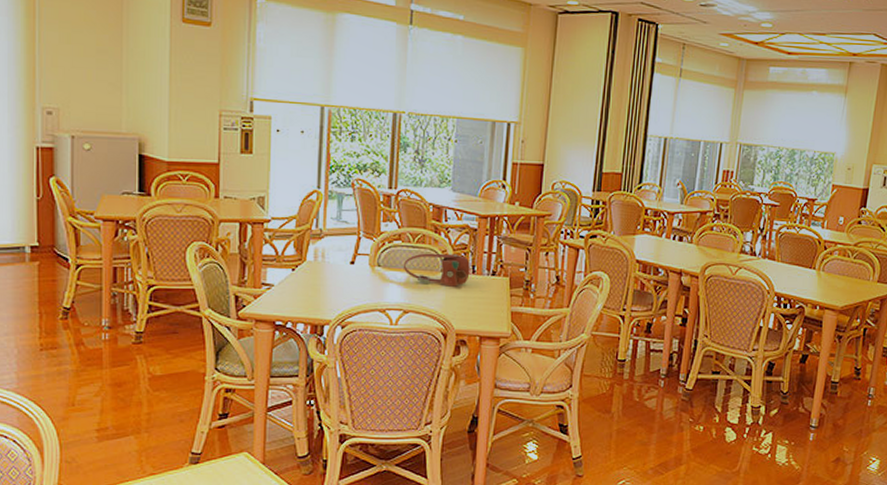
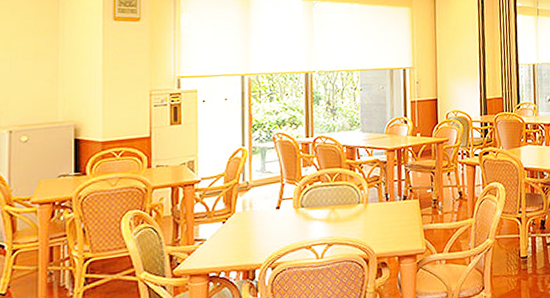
handbag: present [404,253,470,287] -> none [325,186,384,217]

